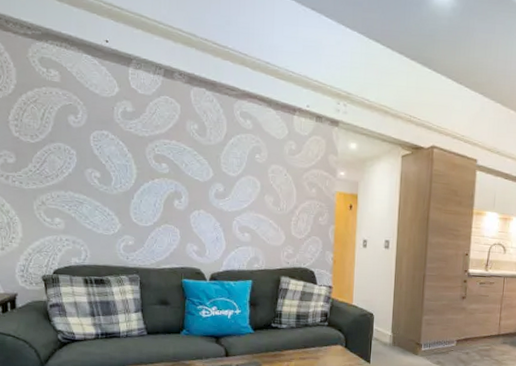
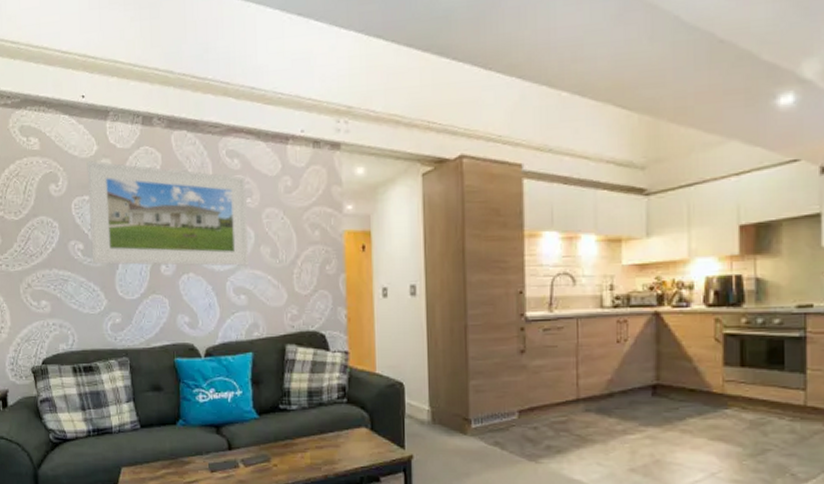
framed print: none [107,100,256,210] -> present [86,161,249,266]

